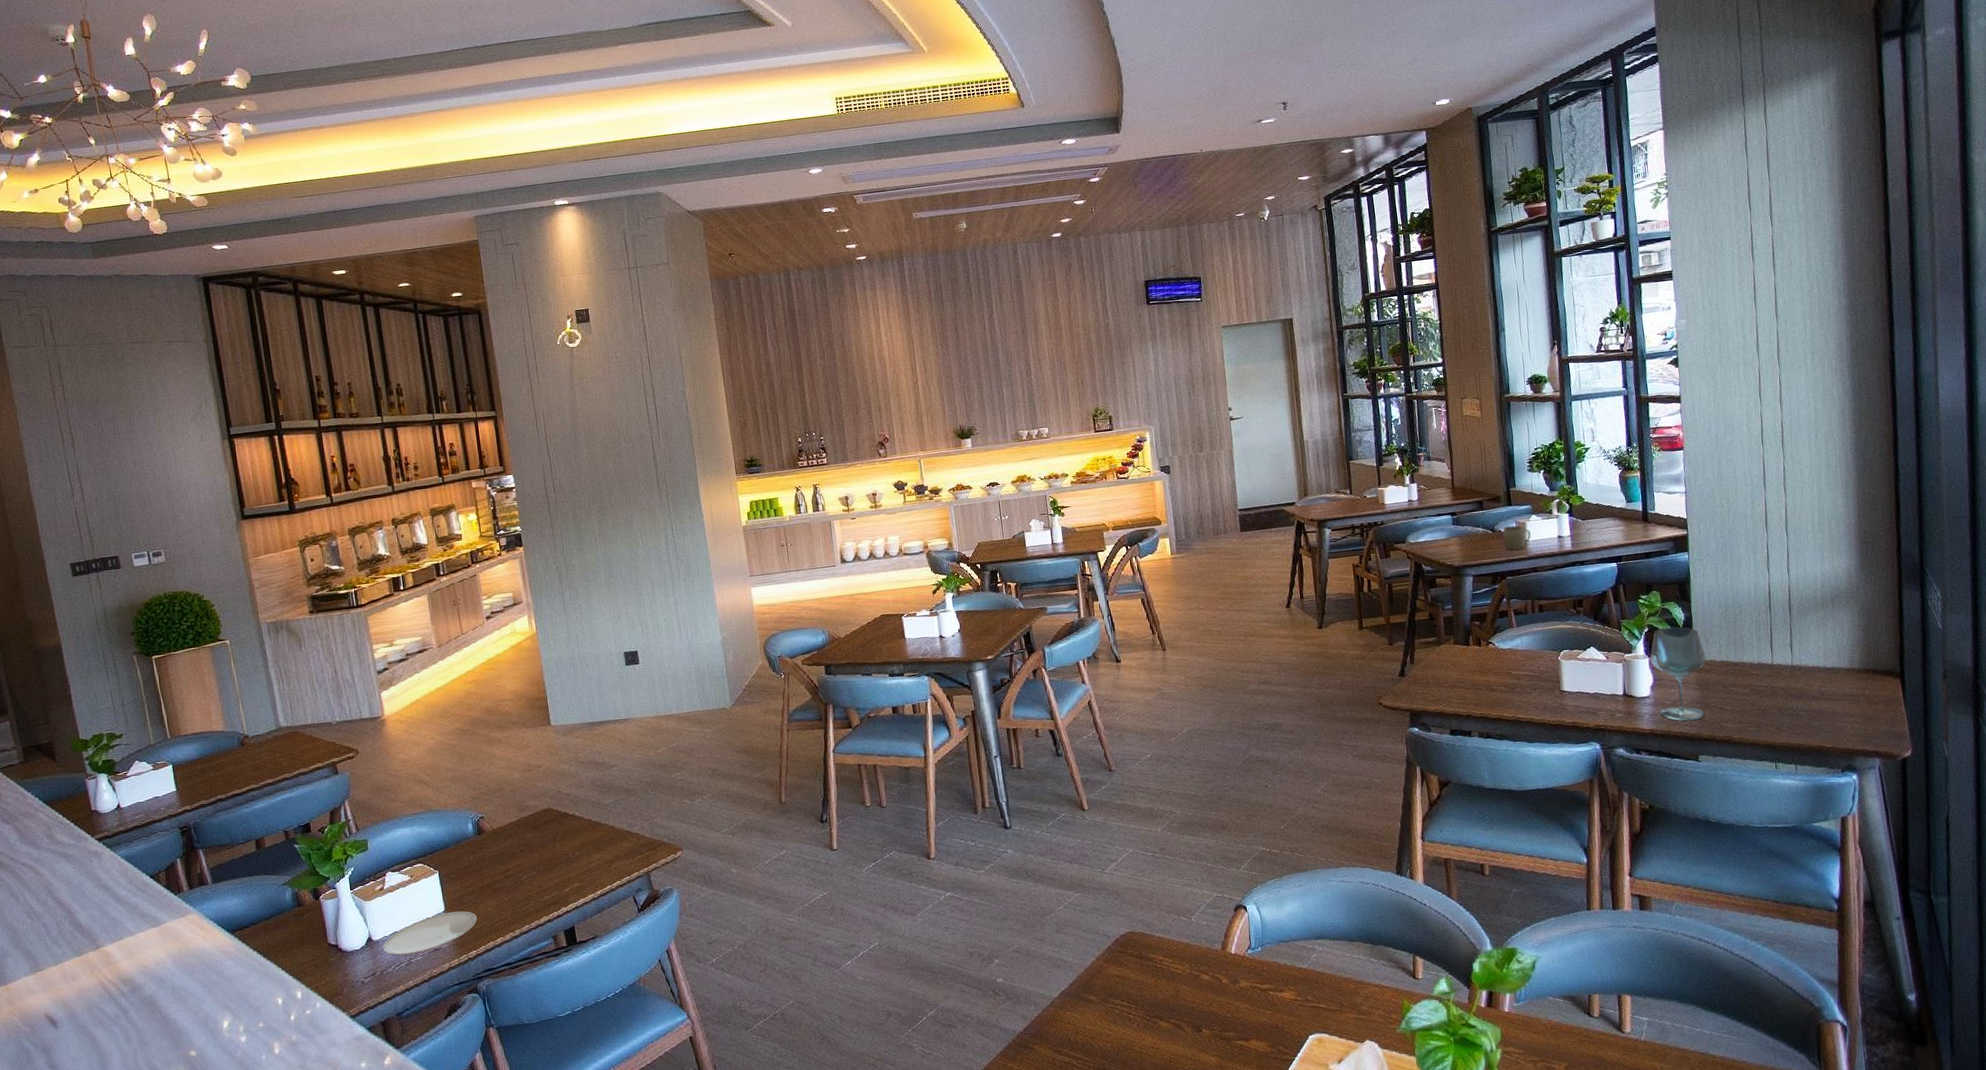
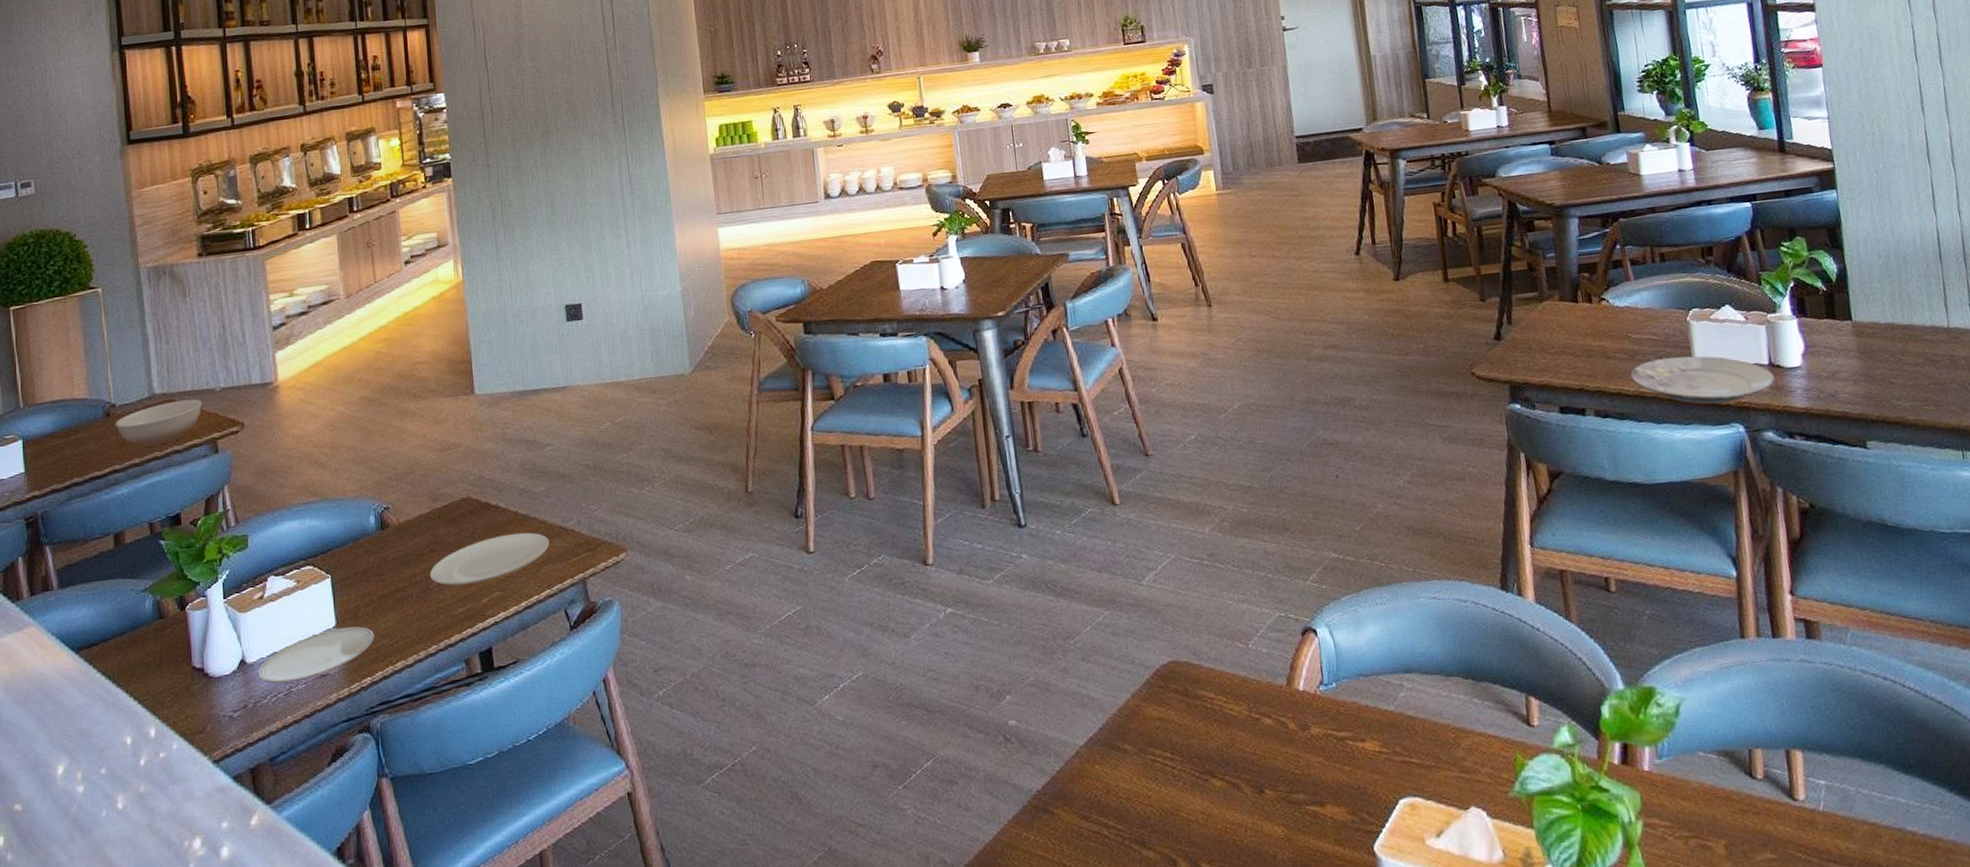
bowl: none [250,731,322,770] -> present [116,399,202,447]
plate: none [520,835,619,879] -> present [430,532,550,586]
mug: present [1502,525,1531,550] -> none [1611,156,1646,187]
plate: none [1509,688,1628,728] -> present [1630,356,1775,405]
wine glass: present [1650,627,1706,721] -> none [1798,280,1870,398]

